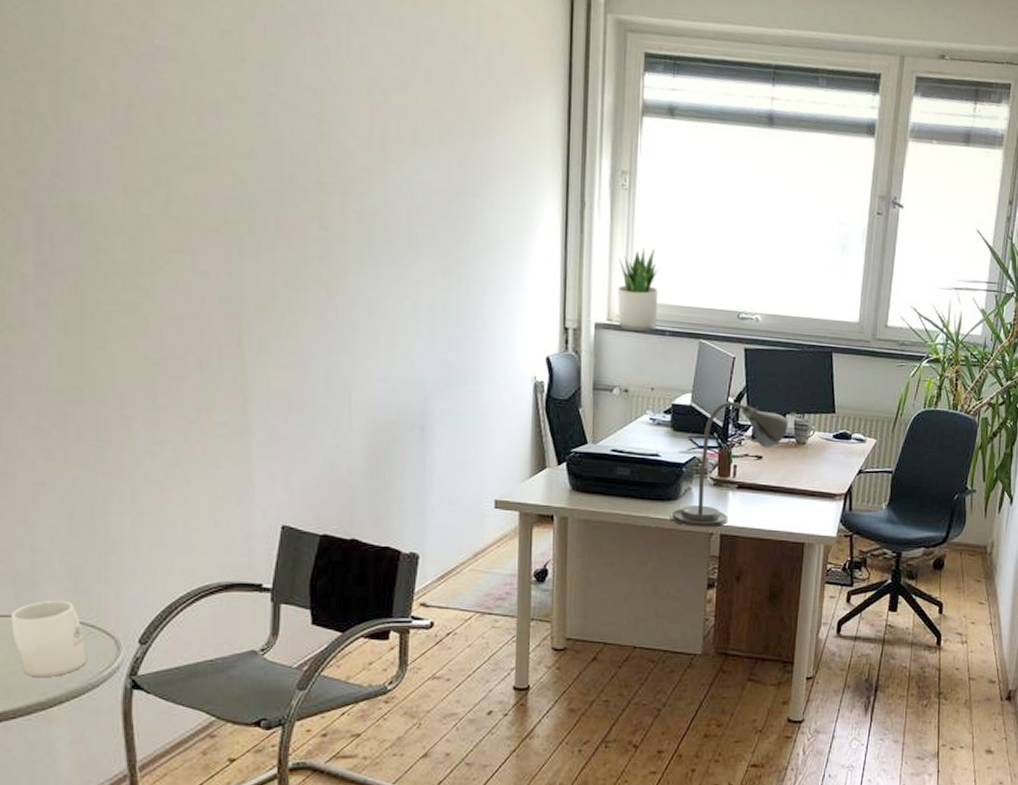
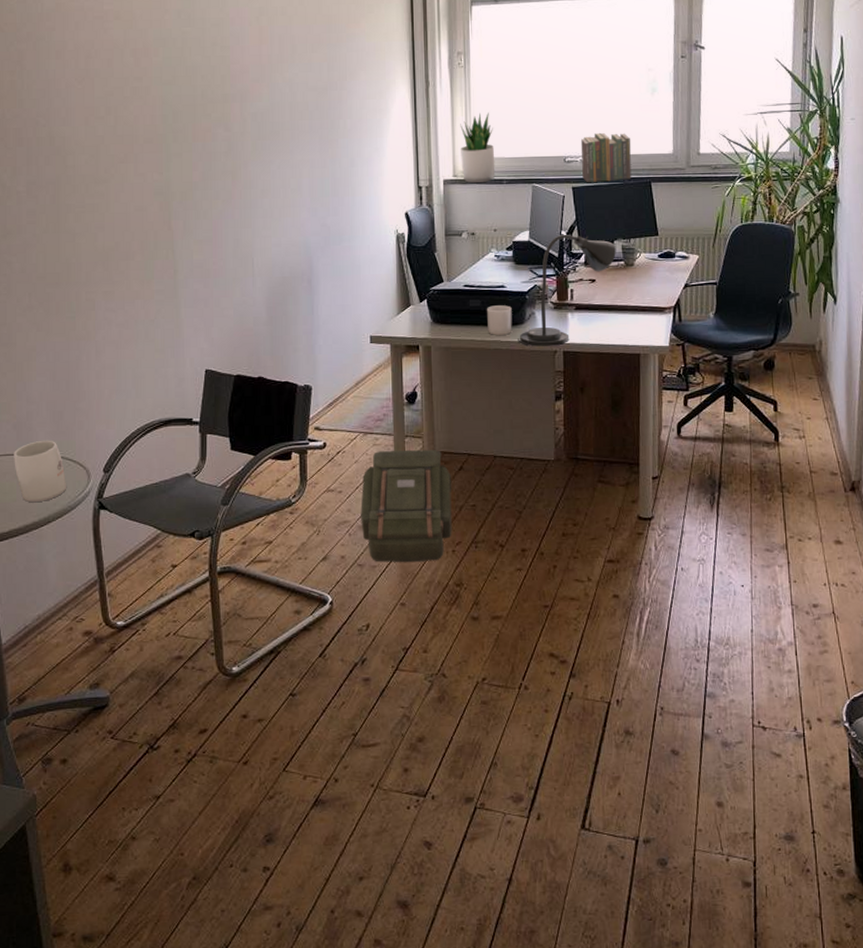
backpack: none [471,634,583,761] -> present [360,449,452,562]
mug: none [635,476,666,511] -> present [486,305,512,335]
books: none [757,288,814,347] -> present [581,132,632,183]

